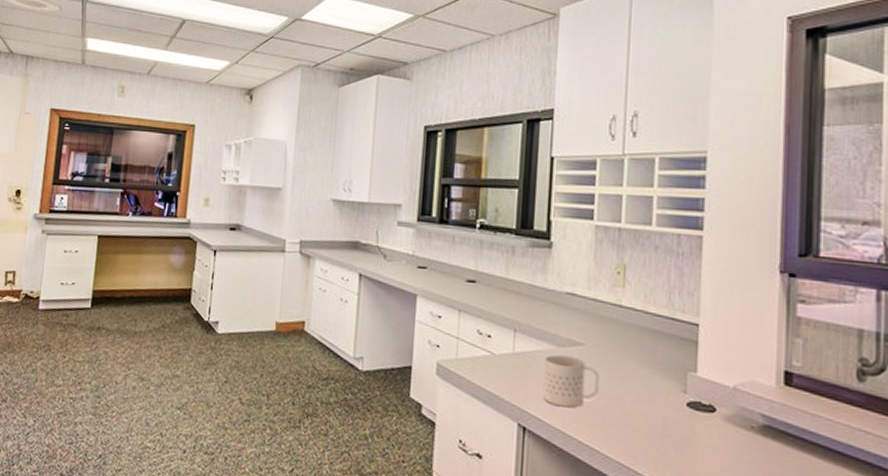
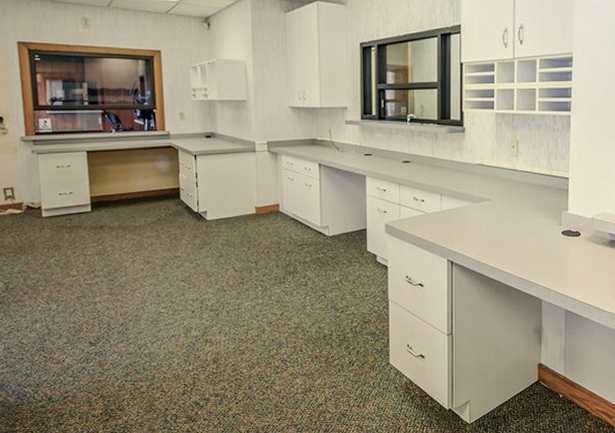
mug: present [542,354,599,408] -> none [464,209,502,244]

